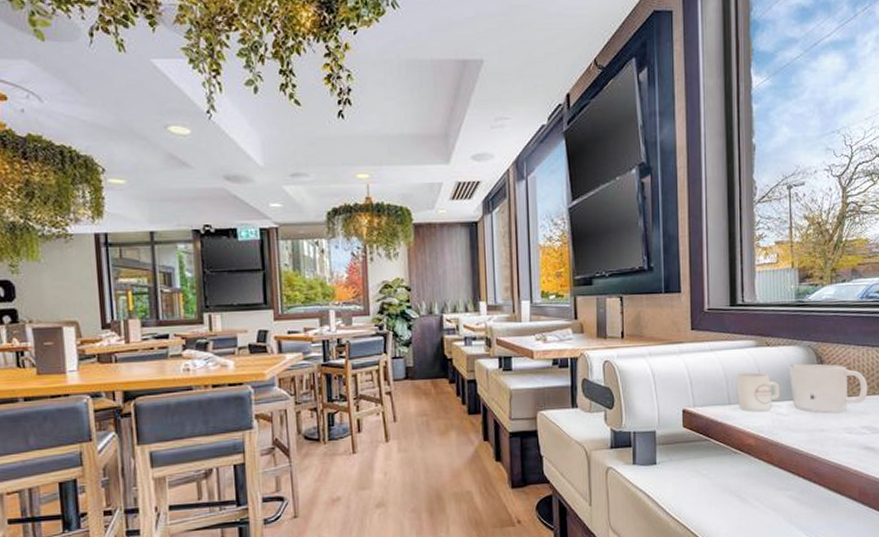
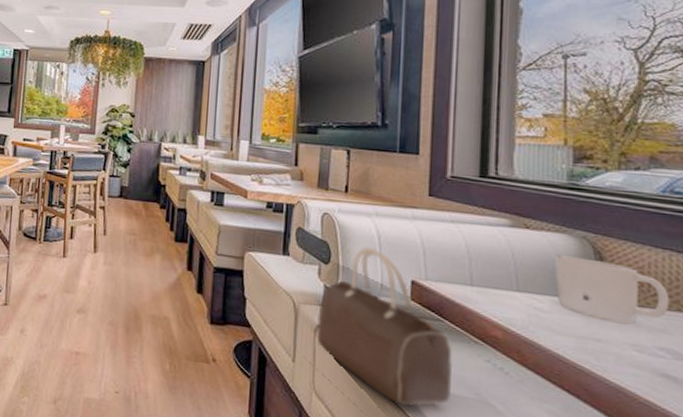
handbag: none [607,386,720,520] -> present [315,246,453,405]
mug: present [736,372,780,413] -> none [481,253,541,305]

